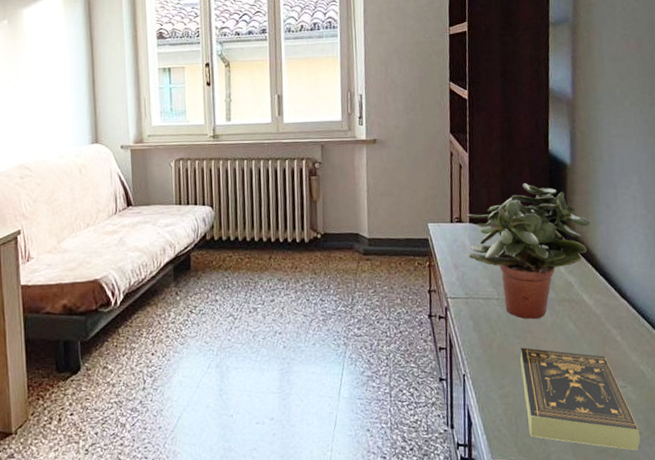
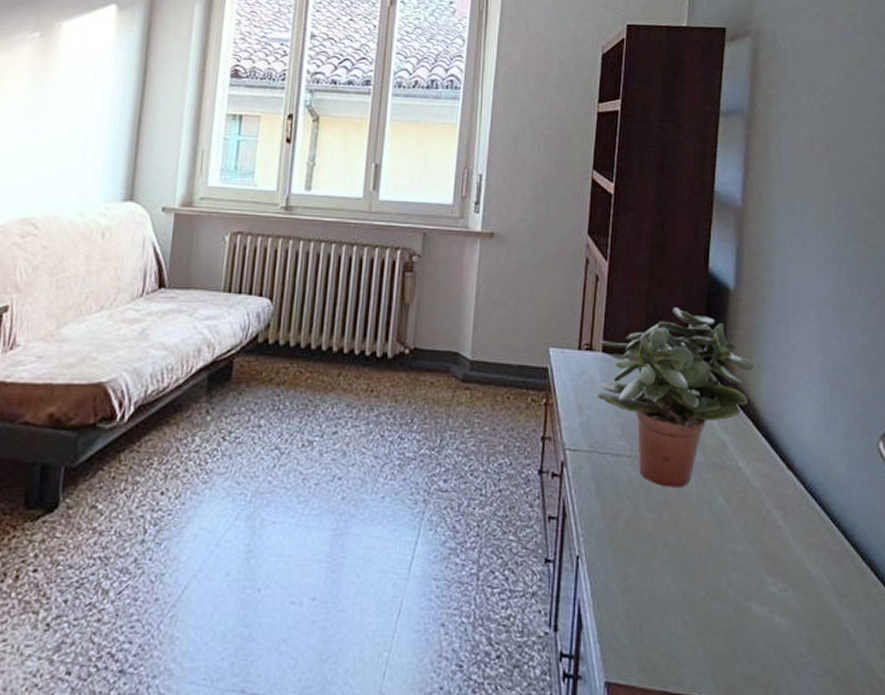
book: present [520,347,640,451] -> none [653,525,801,681]

